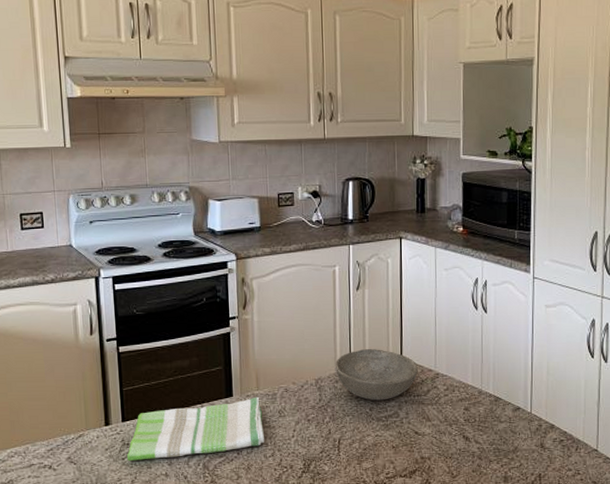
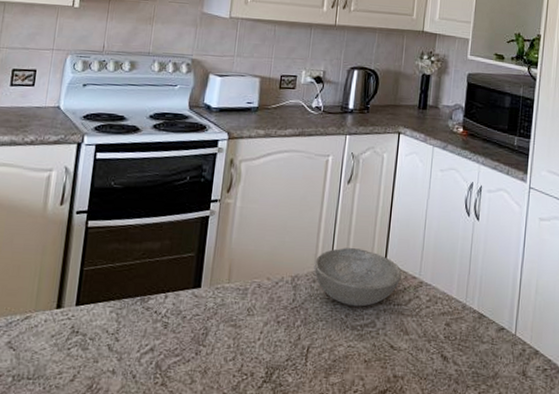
dish towel: present [126,396,265,461] -> none [73,290,231,352]

